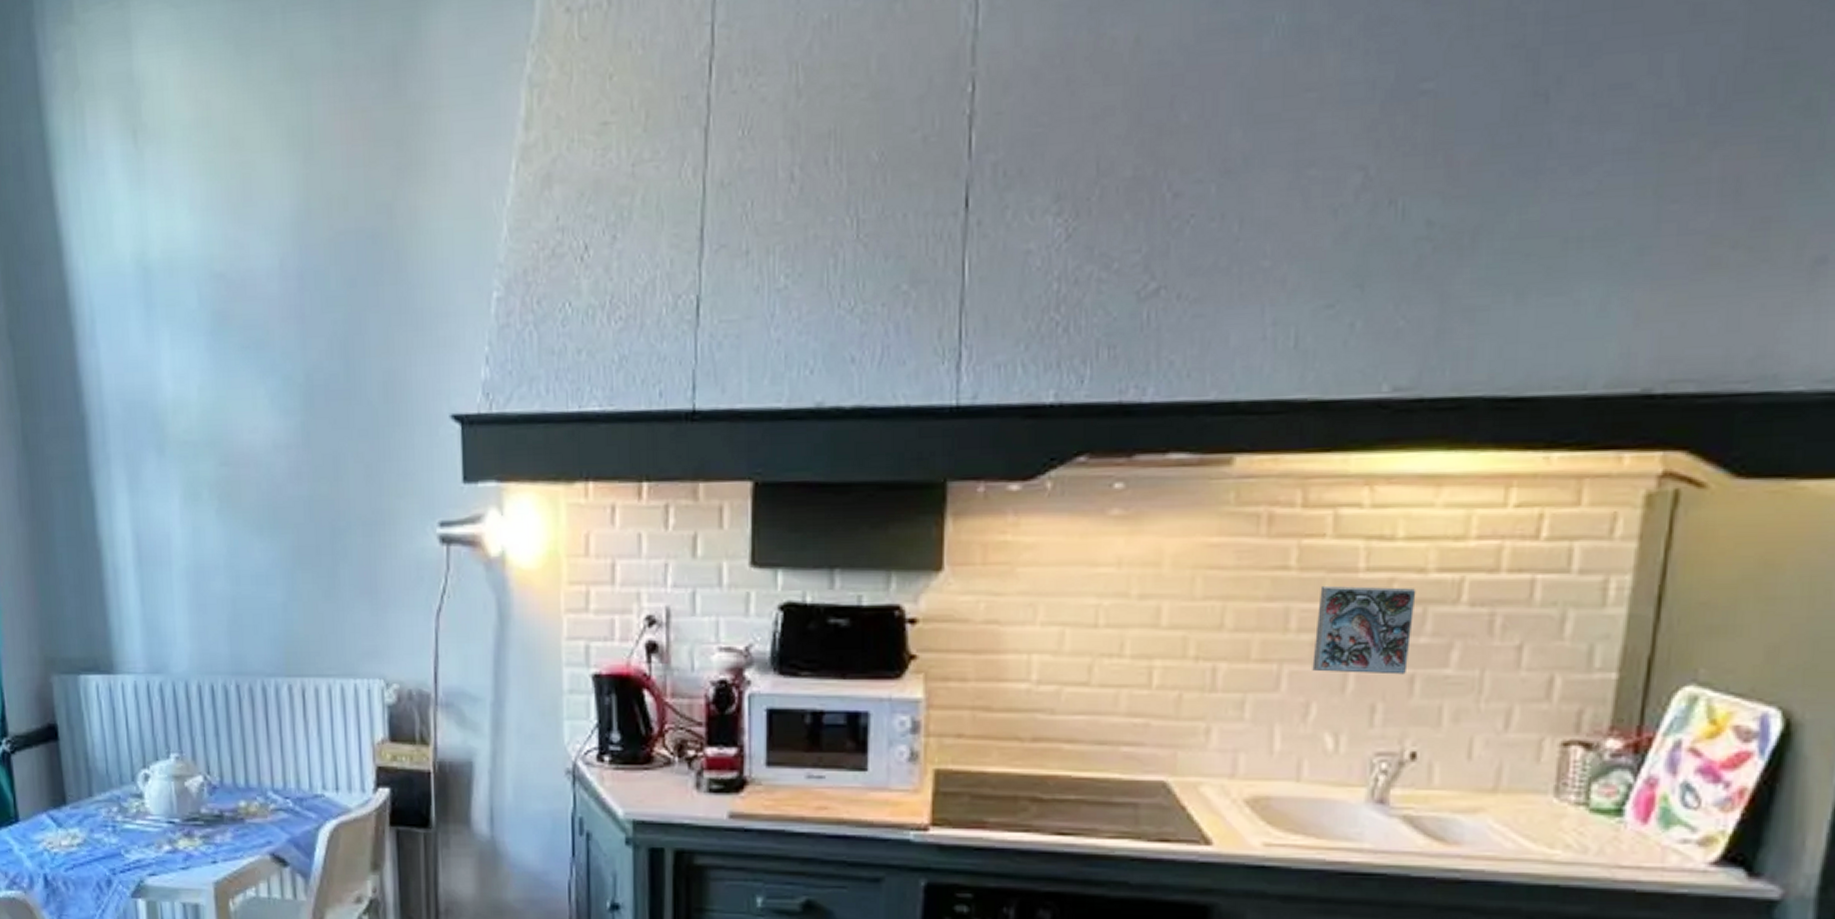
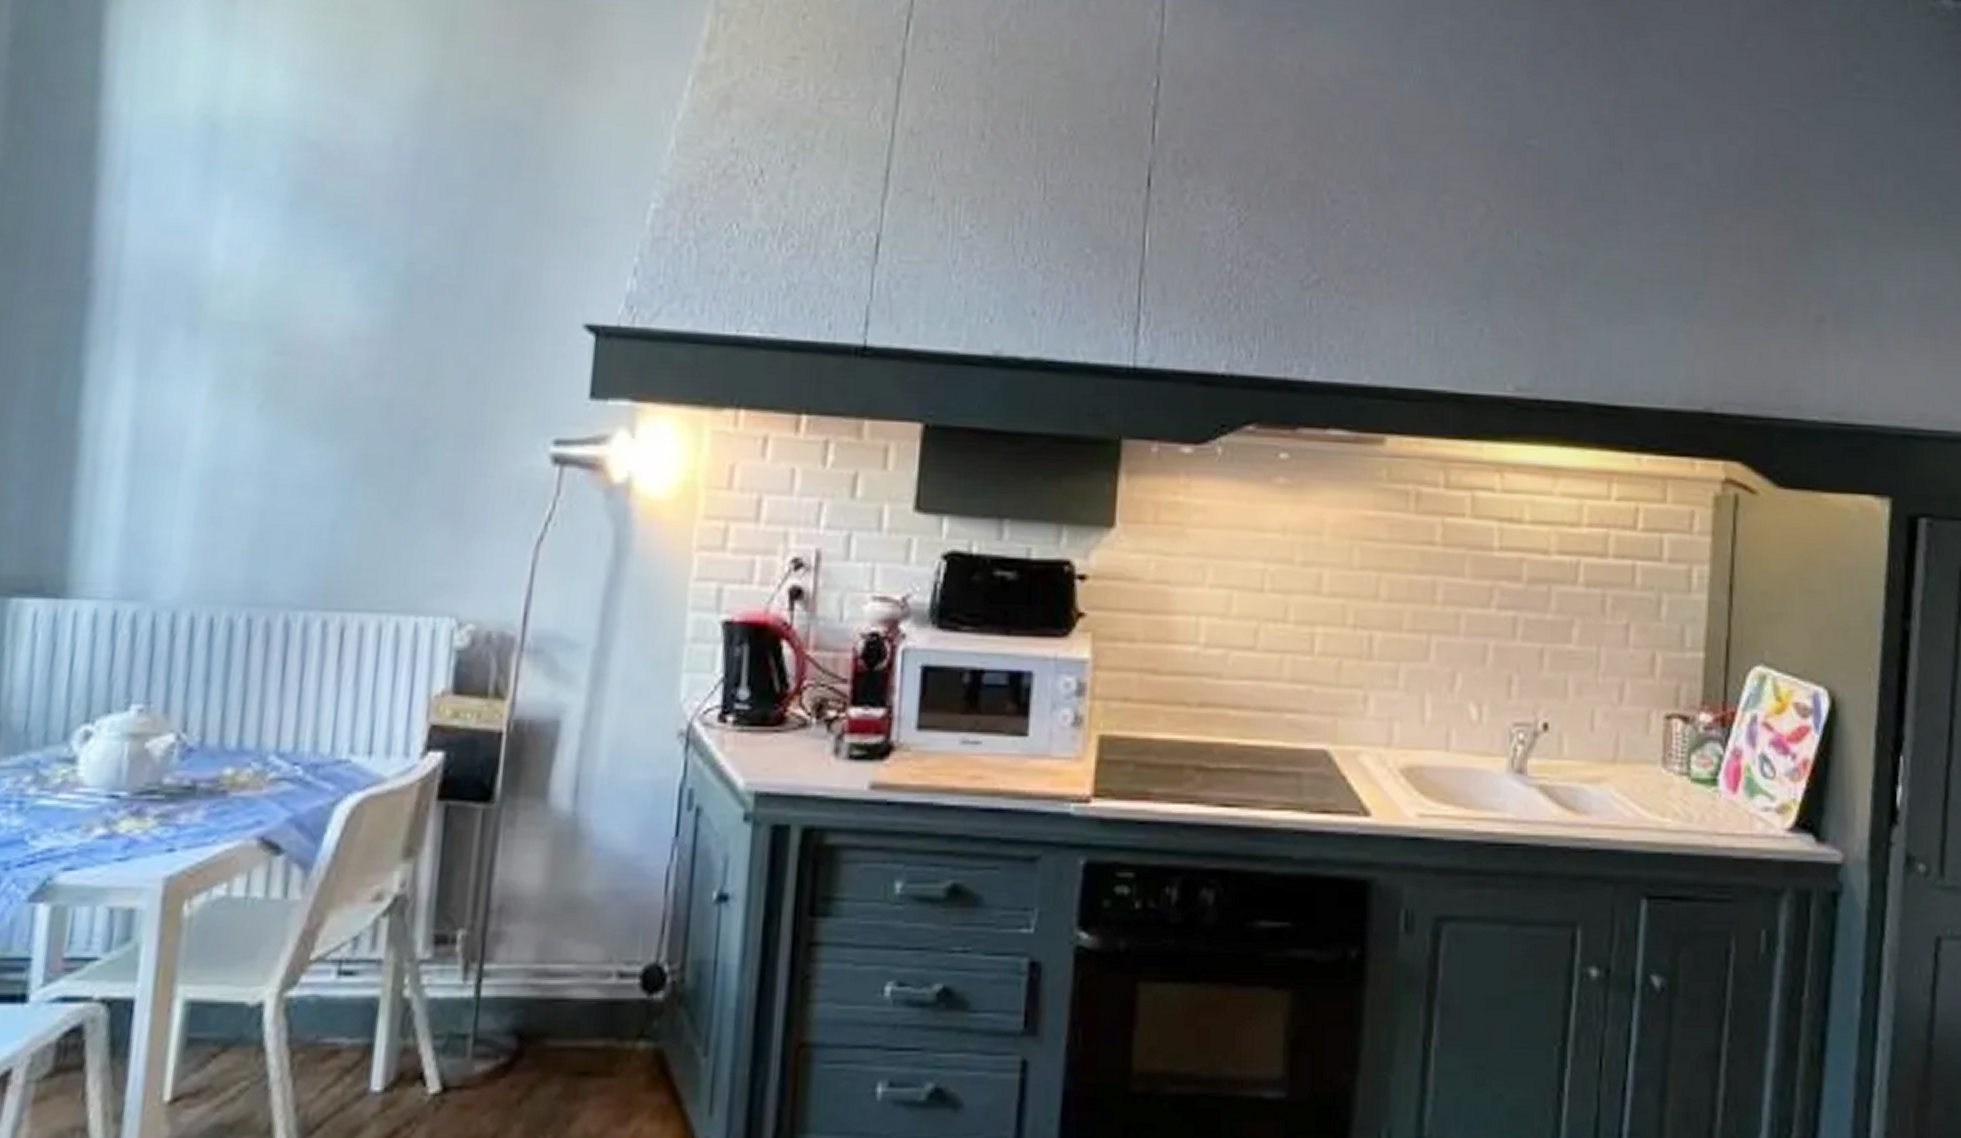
decorative tile: present [1312,585,1416,675] -> none [1457,561,1542,648]

